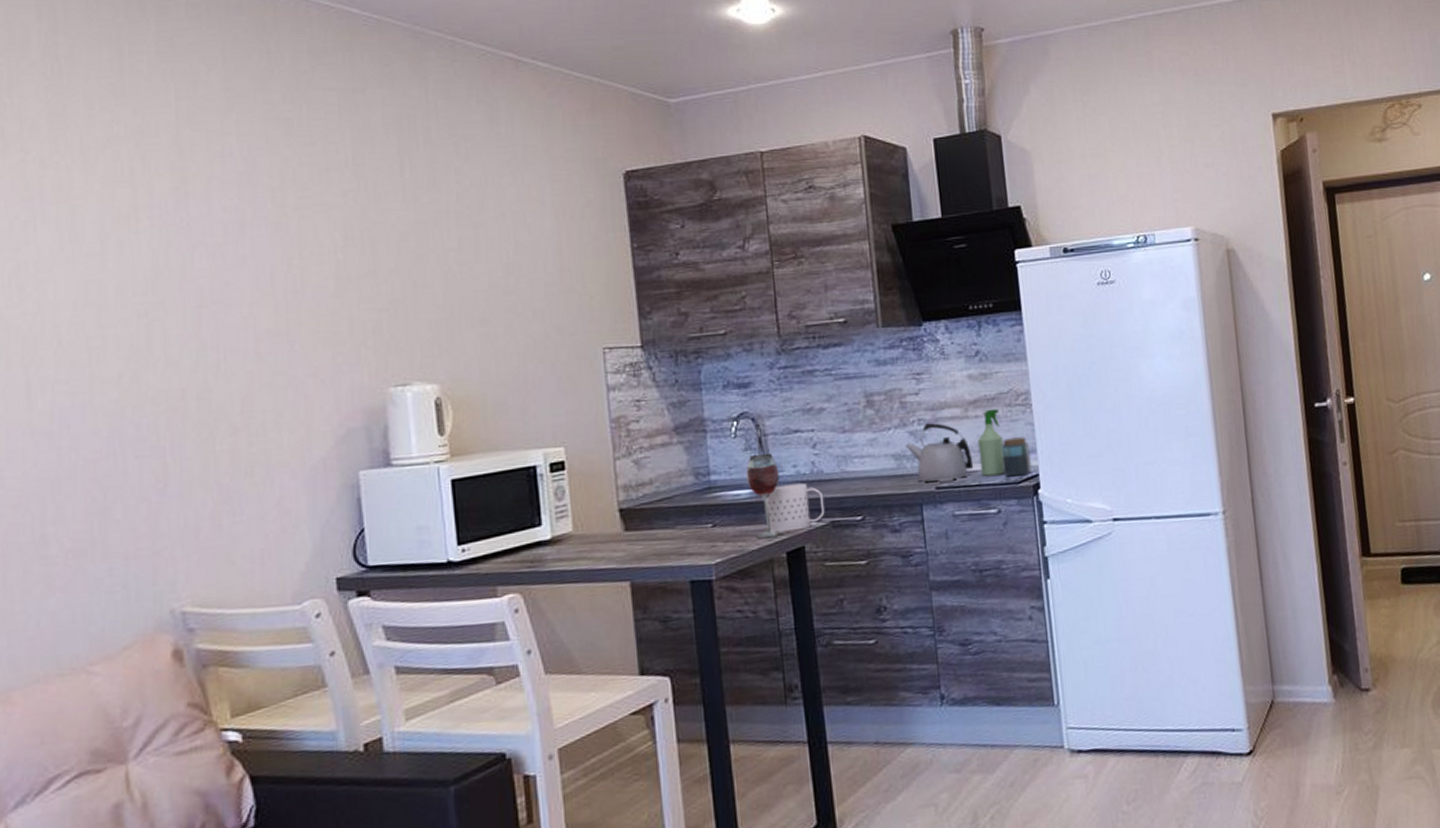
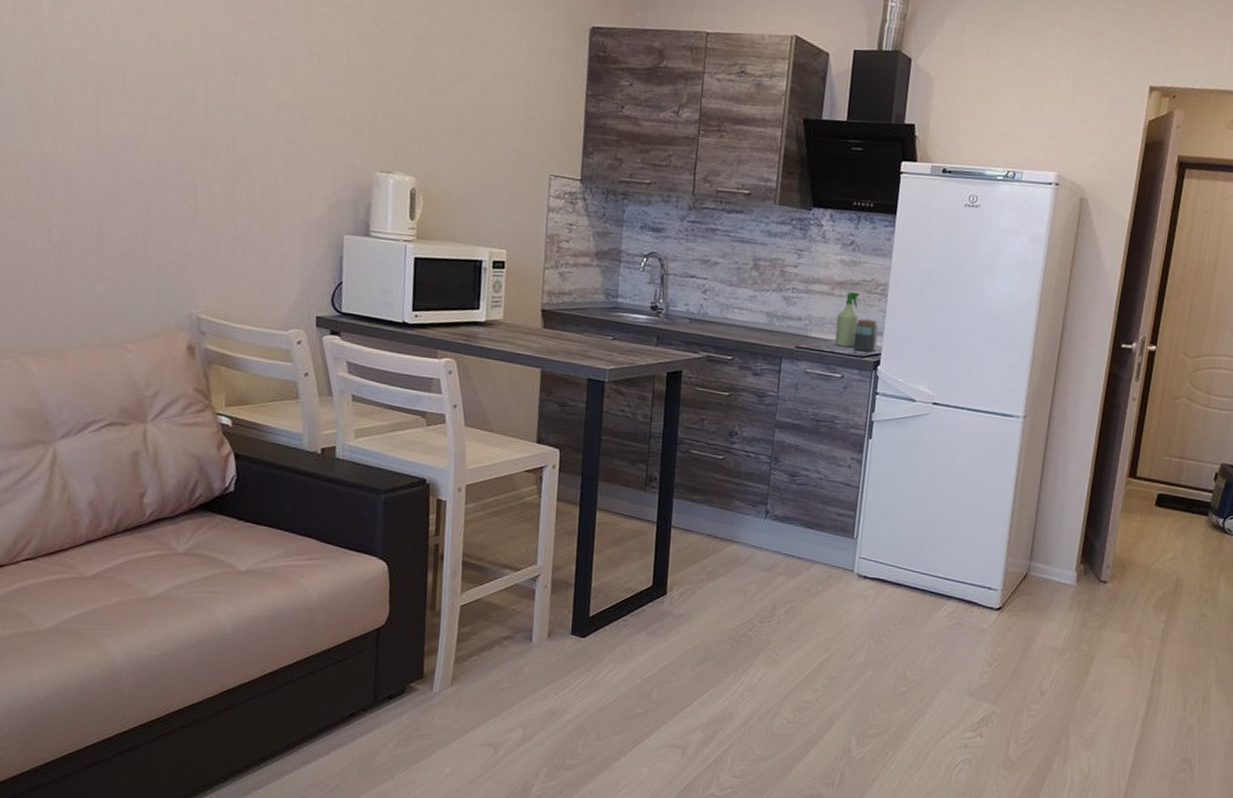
wineglass: present [746,452,783,538] -> none [645,288,674,358]
mug: present [766,483,825,533] -> none [656,317,705,358]
kettle: present [905,423,974,483] -> none [777,292,830,345]

